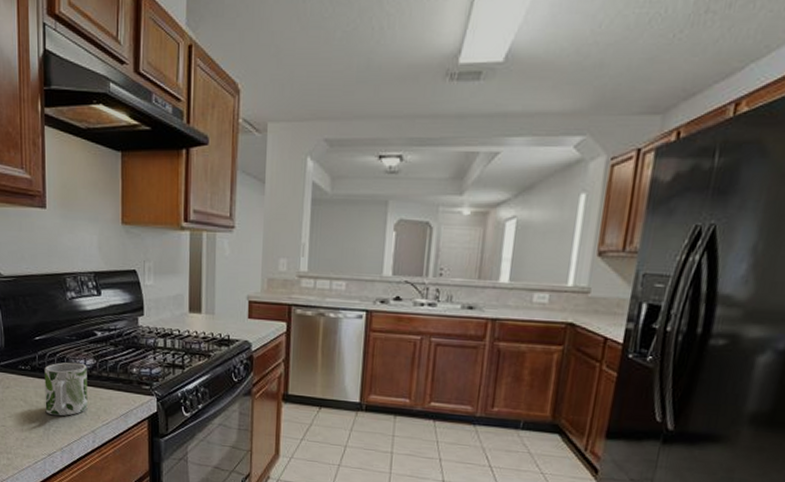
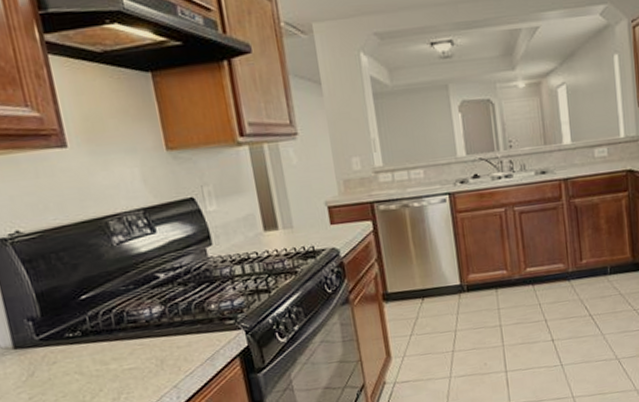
mug: present [44,362,88,416] -> none [99,313,164,381]

